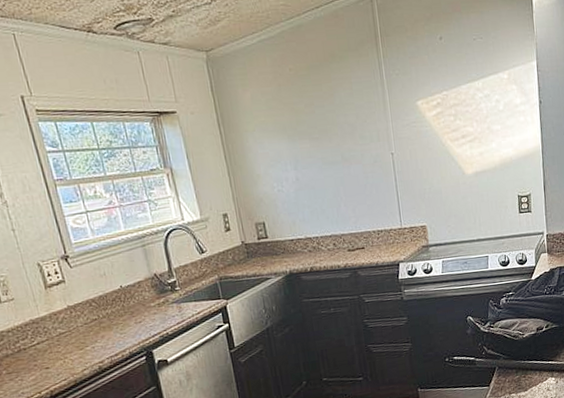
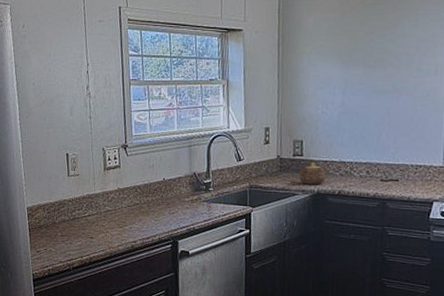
teapot: none [267,243,295,267] -> present [298,163,328,185]

